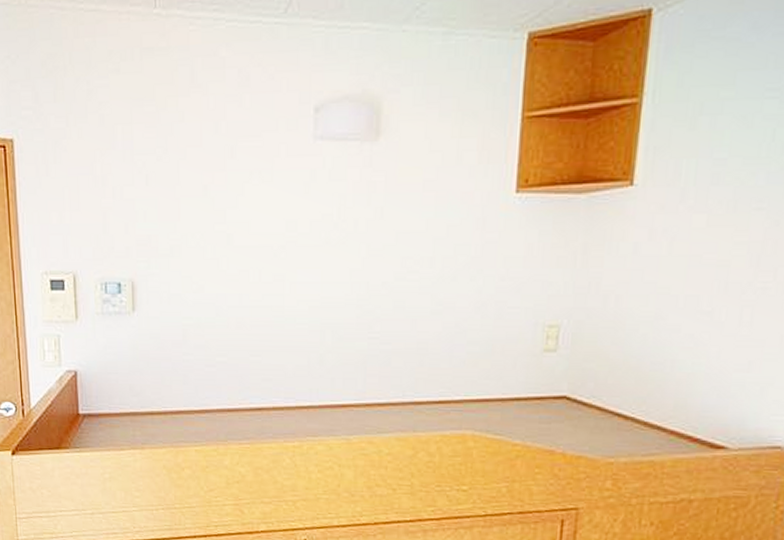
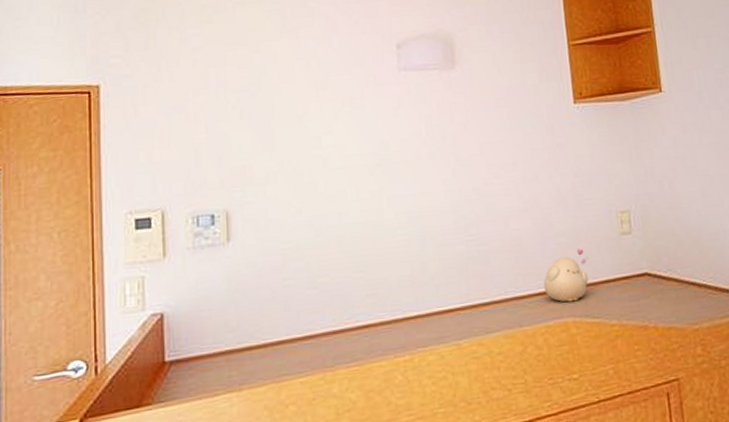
plush toy: none [445,361,500,415] -> present [543,248,589,302]

